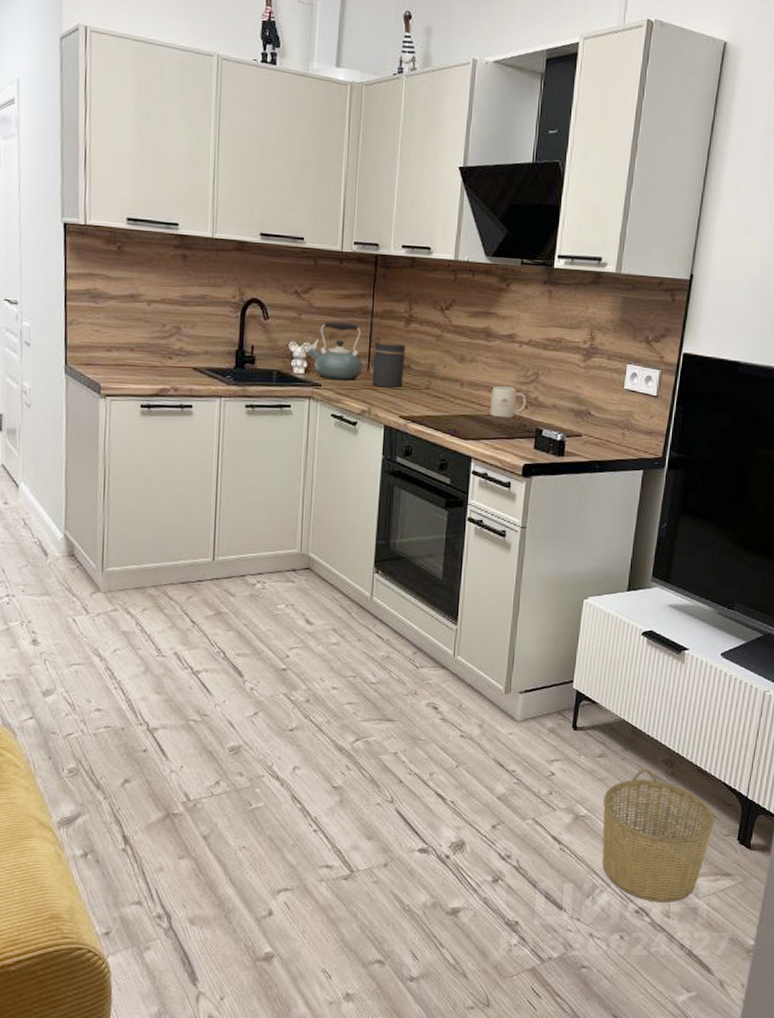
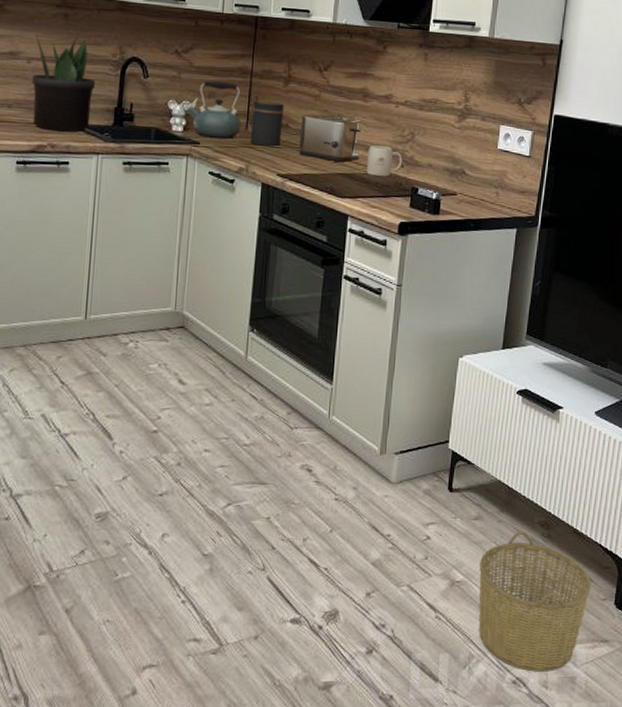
planter: none [153,276,215,376] -> present [31,34,95,132]
toaster: none [421,355,487,404] -> present [299,114,364,163]

